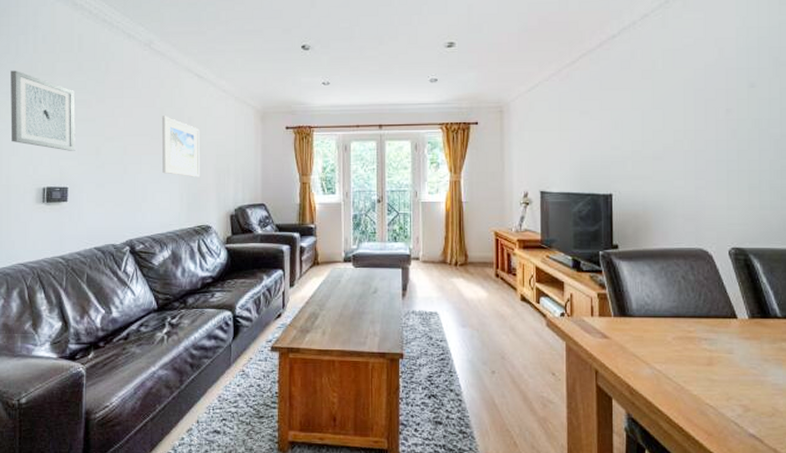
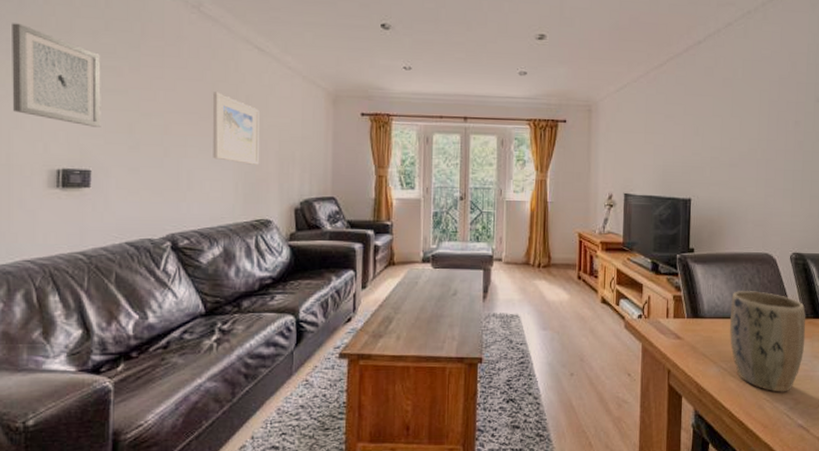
plant pot: none [662,287,752,398] -> present [729,290,806,392]

